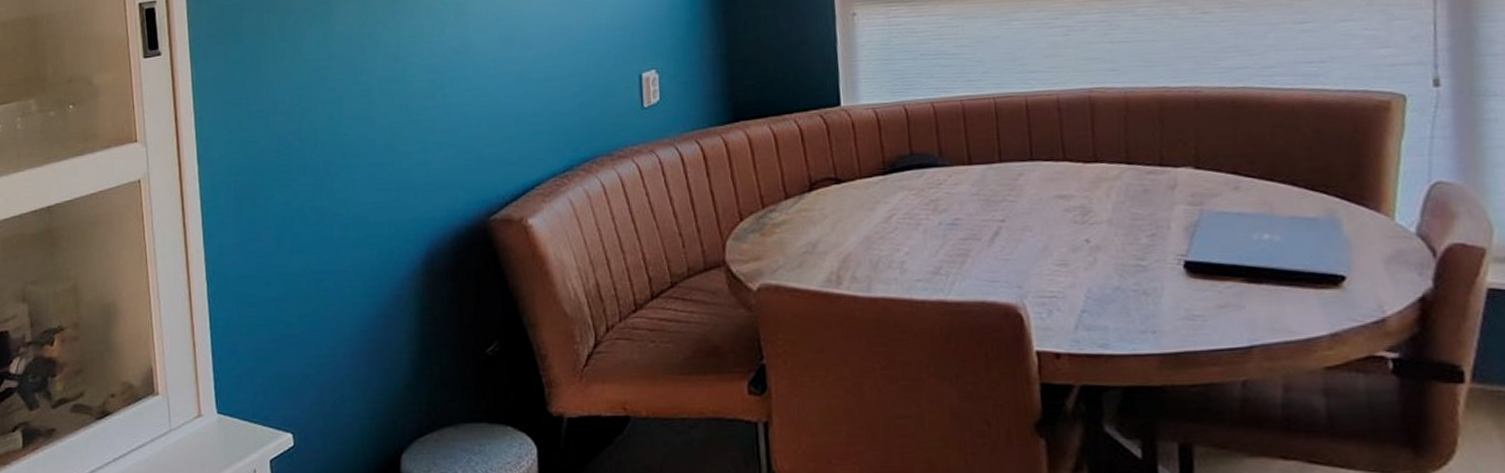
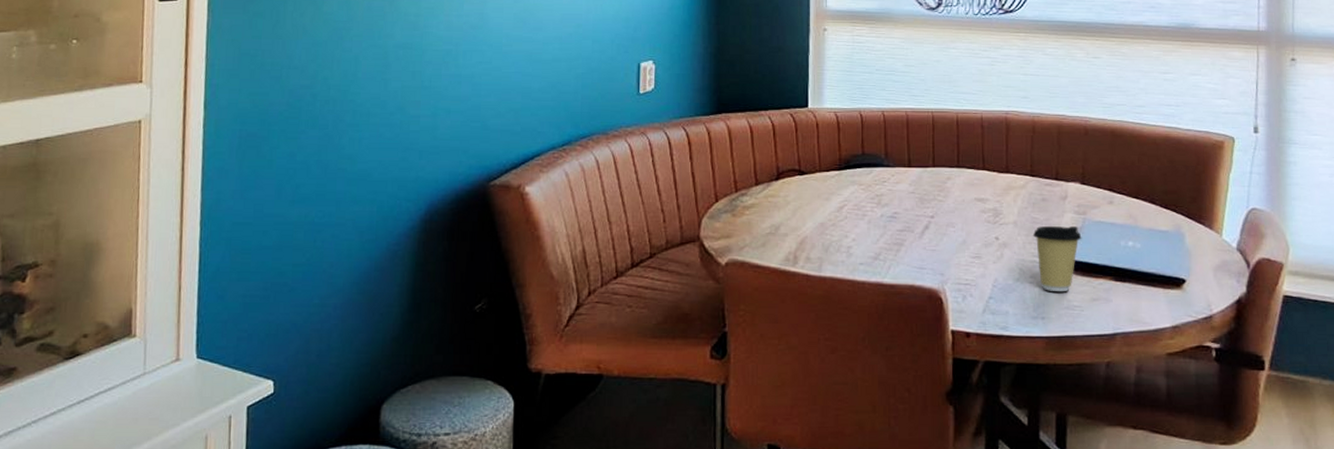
coffee cup: none [1133,220,1200,300] -> present [1032,226,1082,291]

